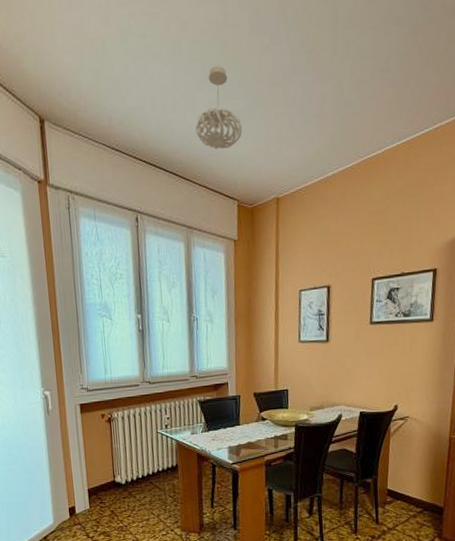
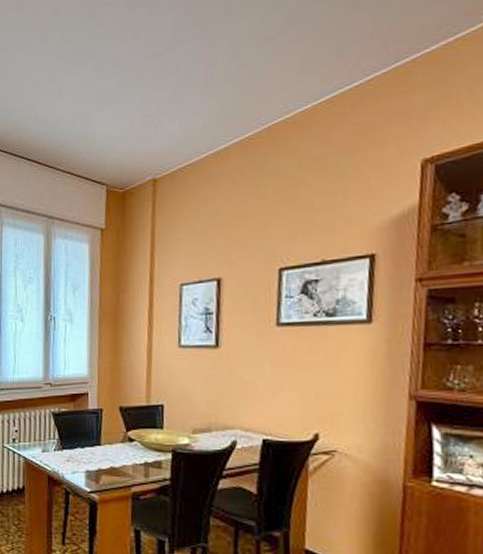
pendant light: present [195,66,242,149] -> none [62,46,114,133]

